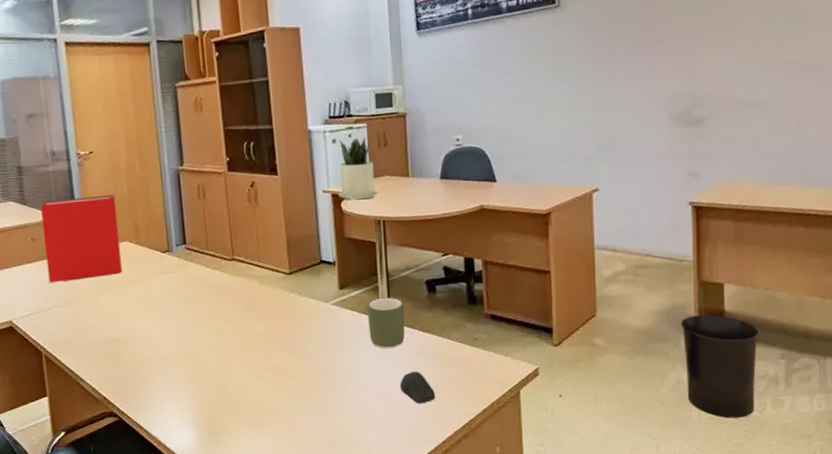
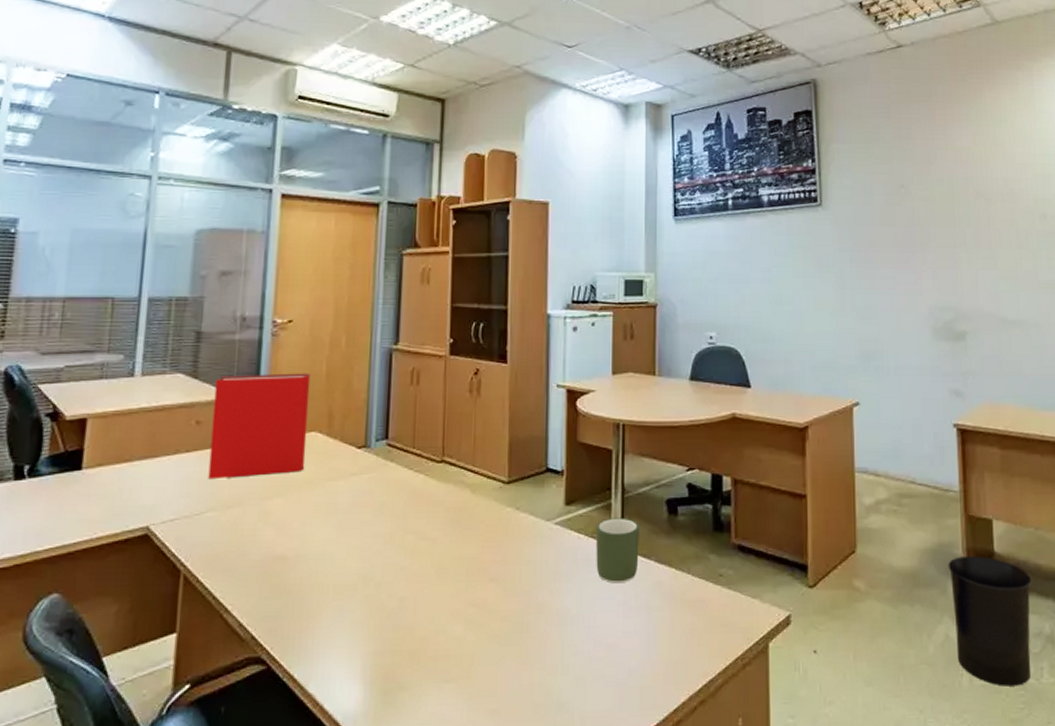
planter: present [339,137,378,200] -> none [575,326,620,398]
computer mouse: present [400,371,436,404] -> none [628,613,670,658]

